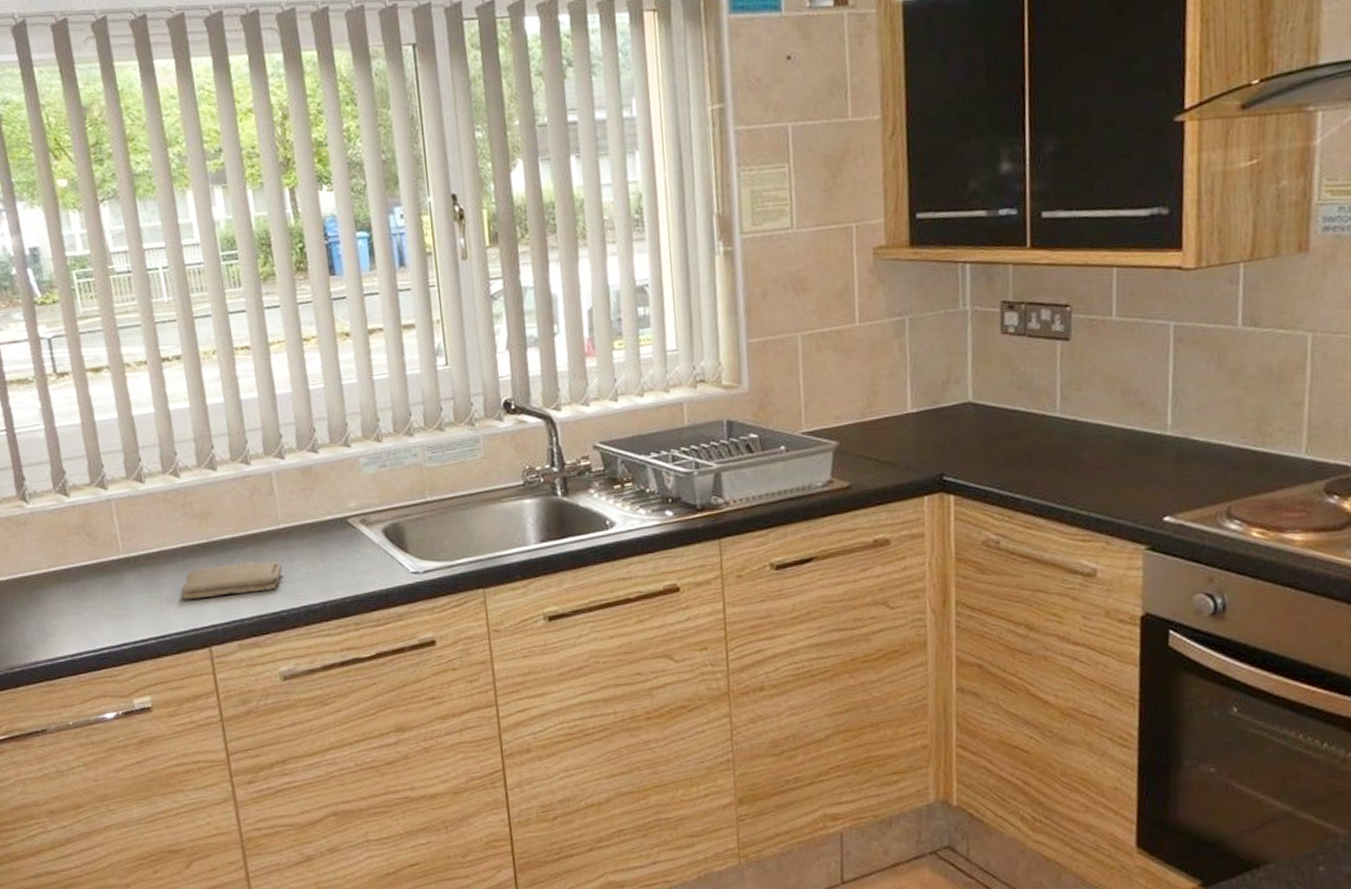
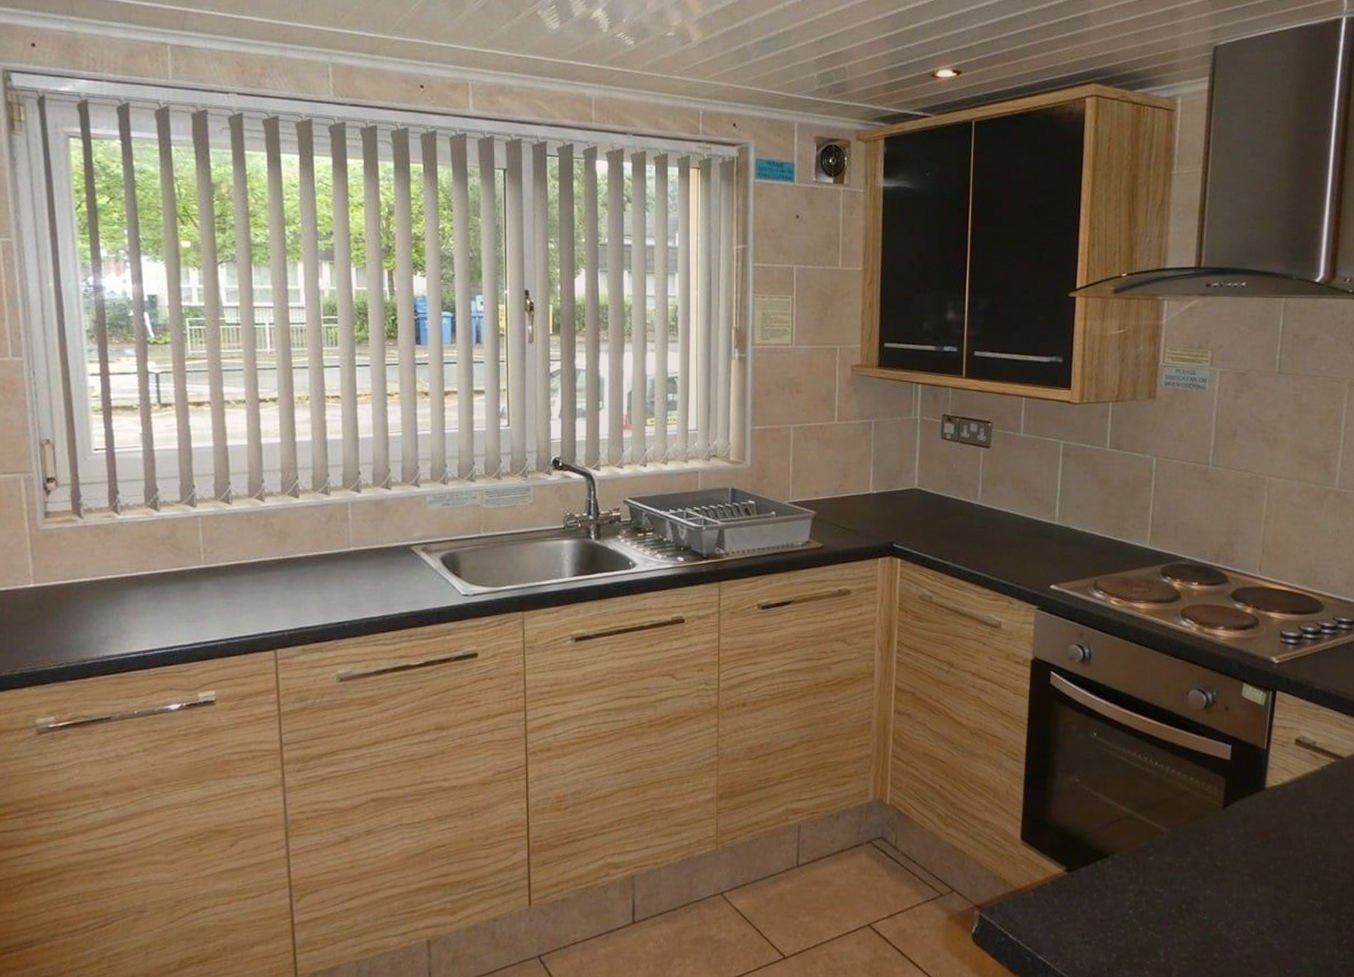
washcloth: present [181,561,282,600] -> none [254,577,348,607]

